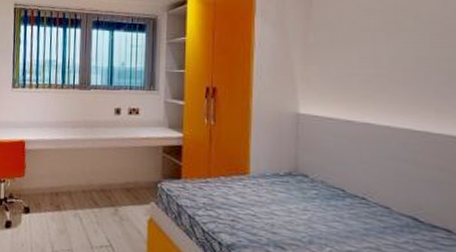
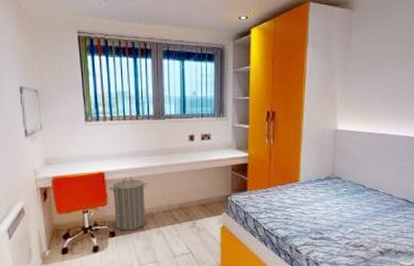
laundry hamper: none [29,148,67,209] -> present [110,177,147,231]

